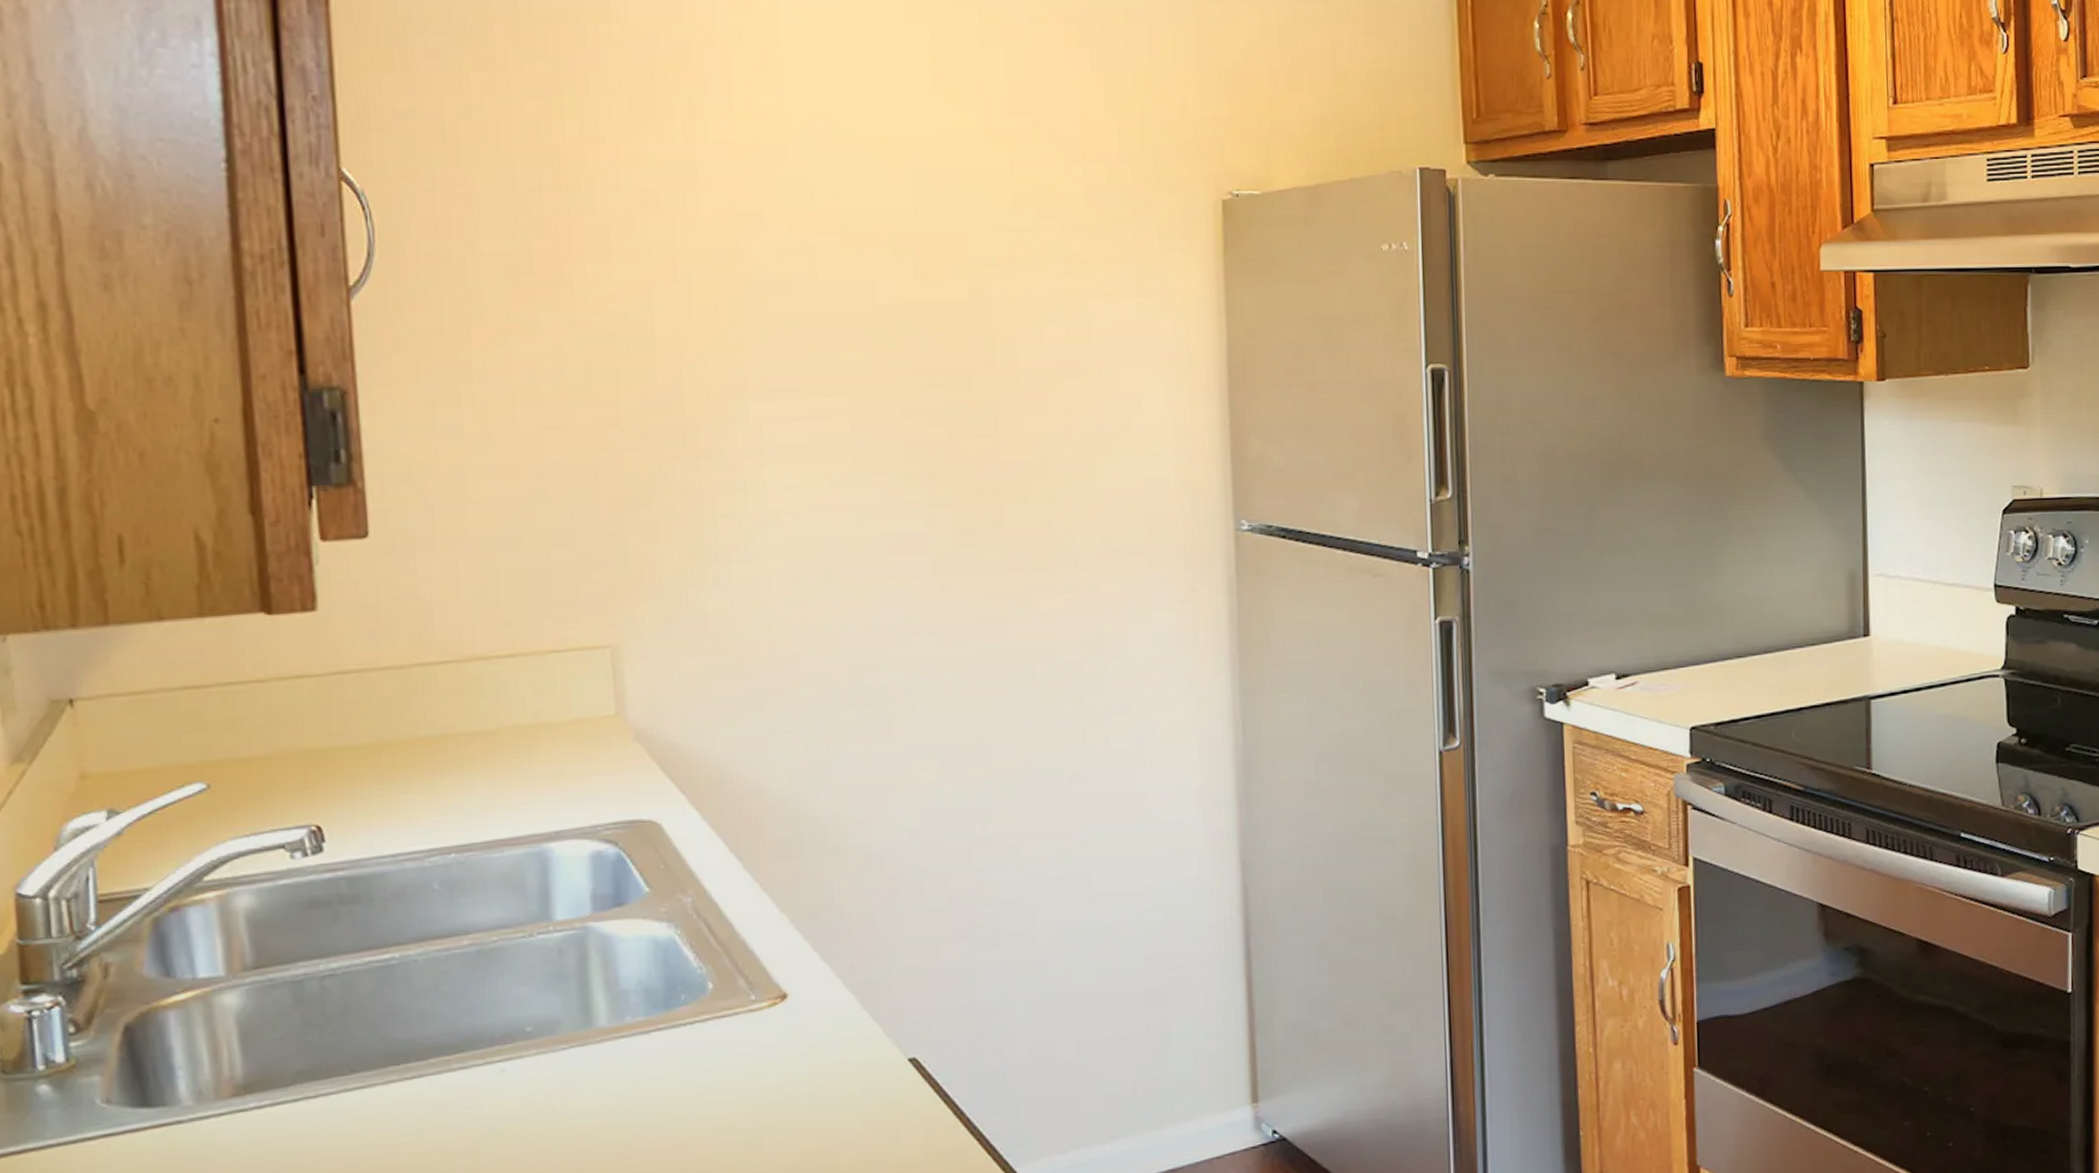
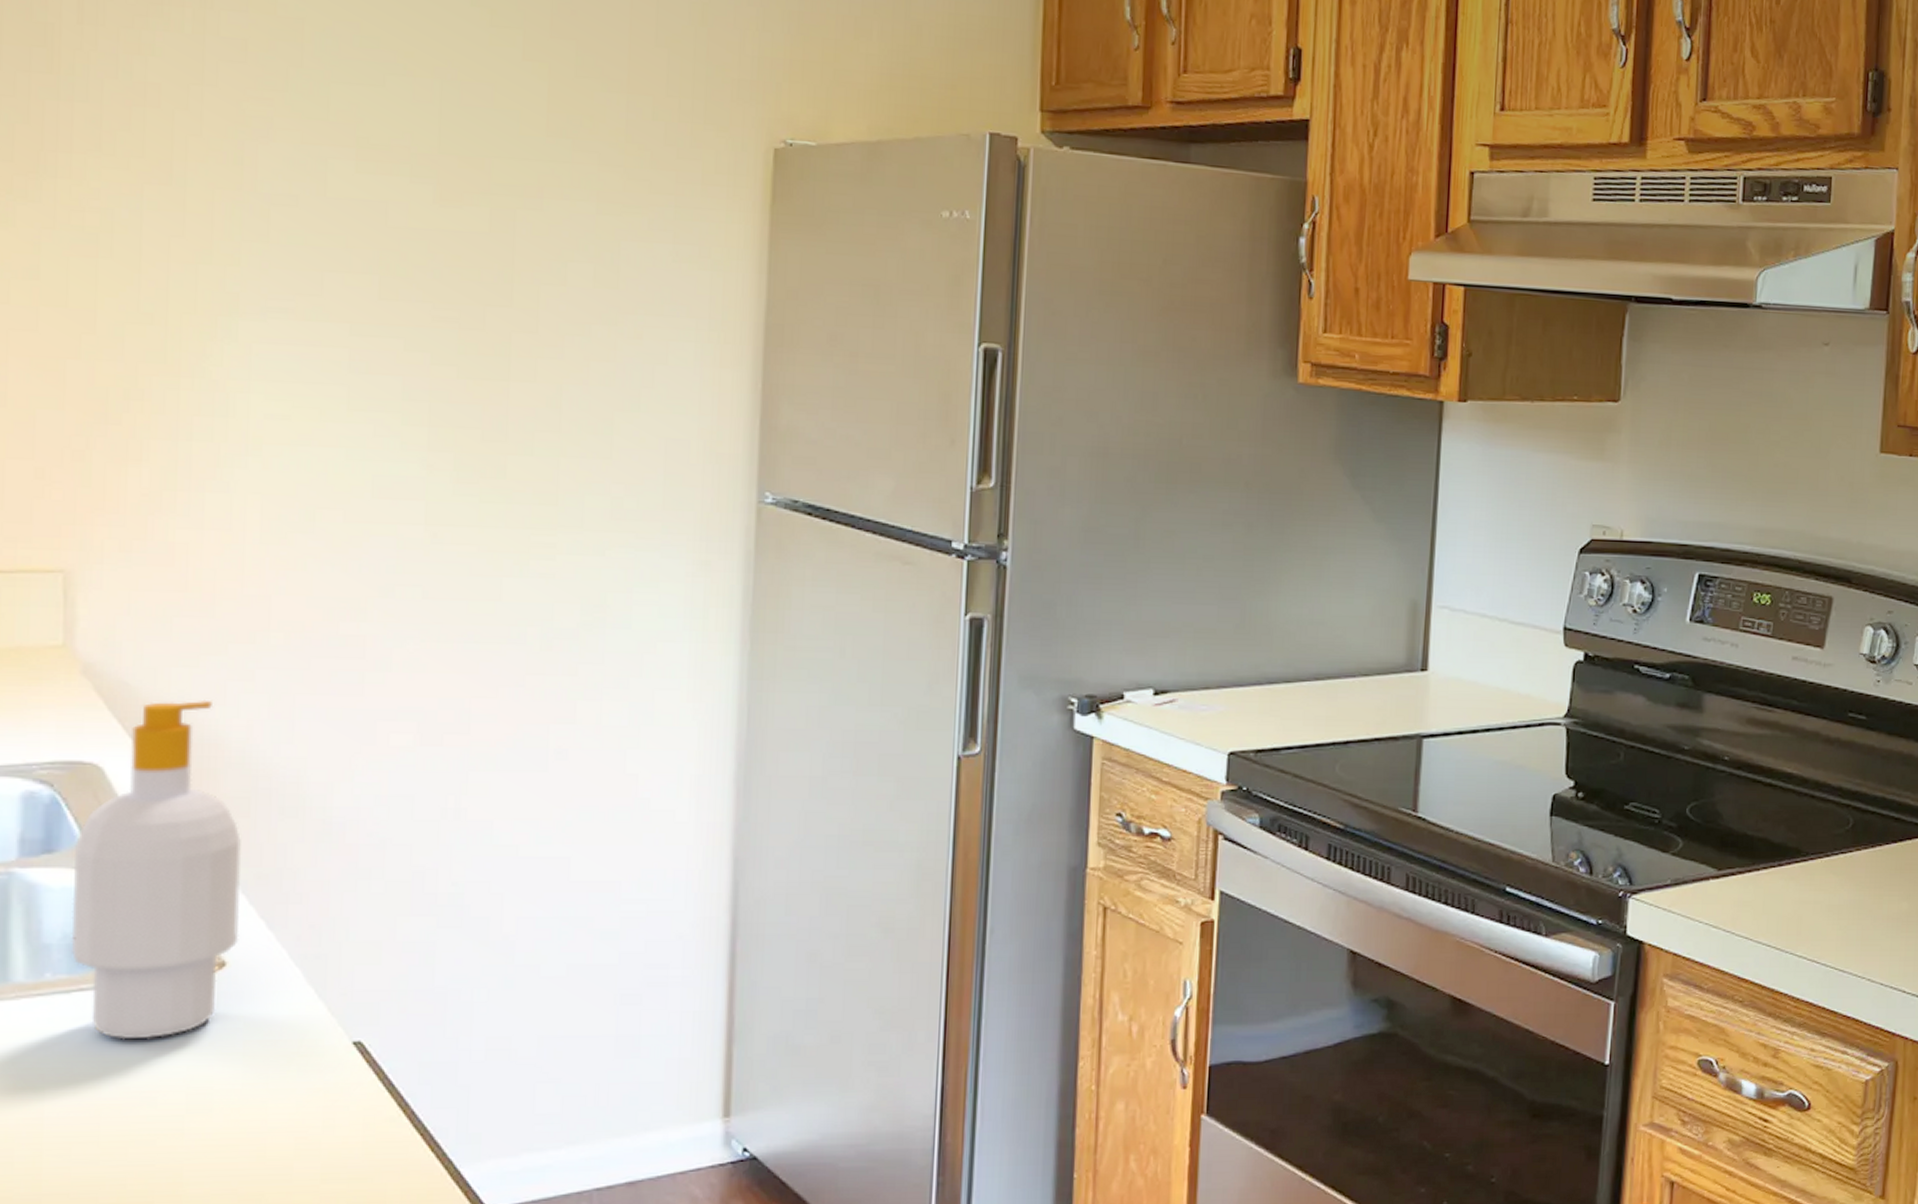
soap bottle: none [642,754,798,1073] -> present [70,699,241,1040]

